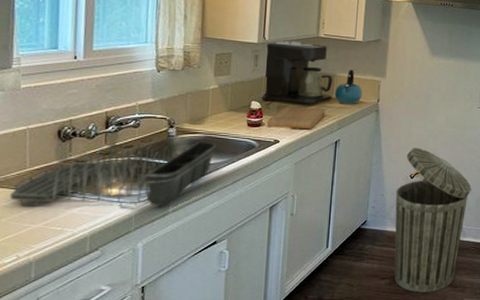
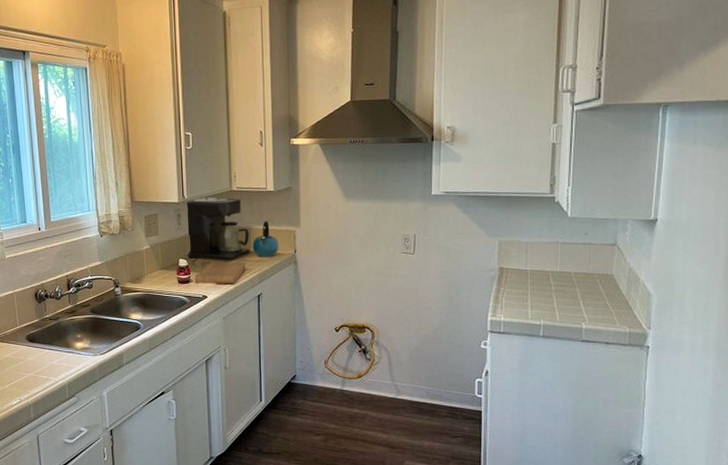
dish rack: present [10,141,218,210] -> none [9,298,155,361]
trash can: present [394,147,472,293] -> none [322,298,402,452]

